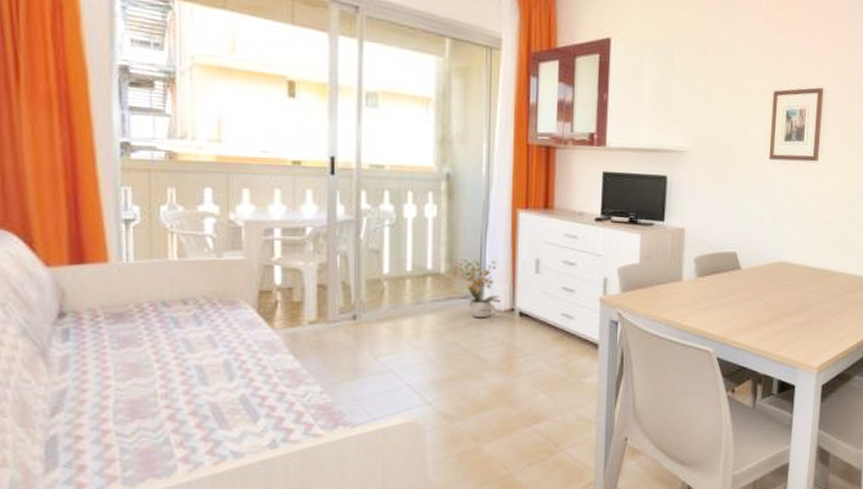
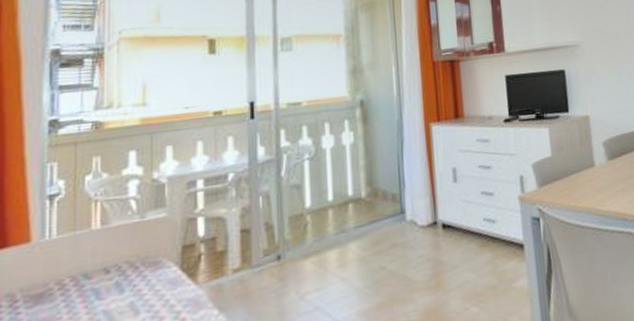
potted plant: present [455,258,502,318] -> none [375,173,424,238]

